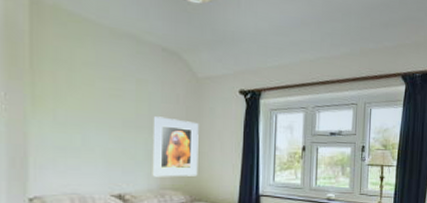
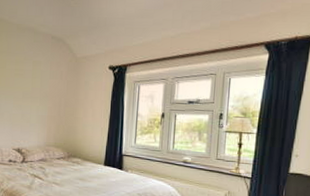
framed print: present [152,116,199,177] -> none [41,89,76,137]

